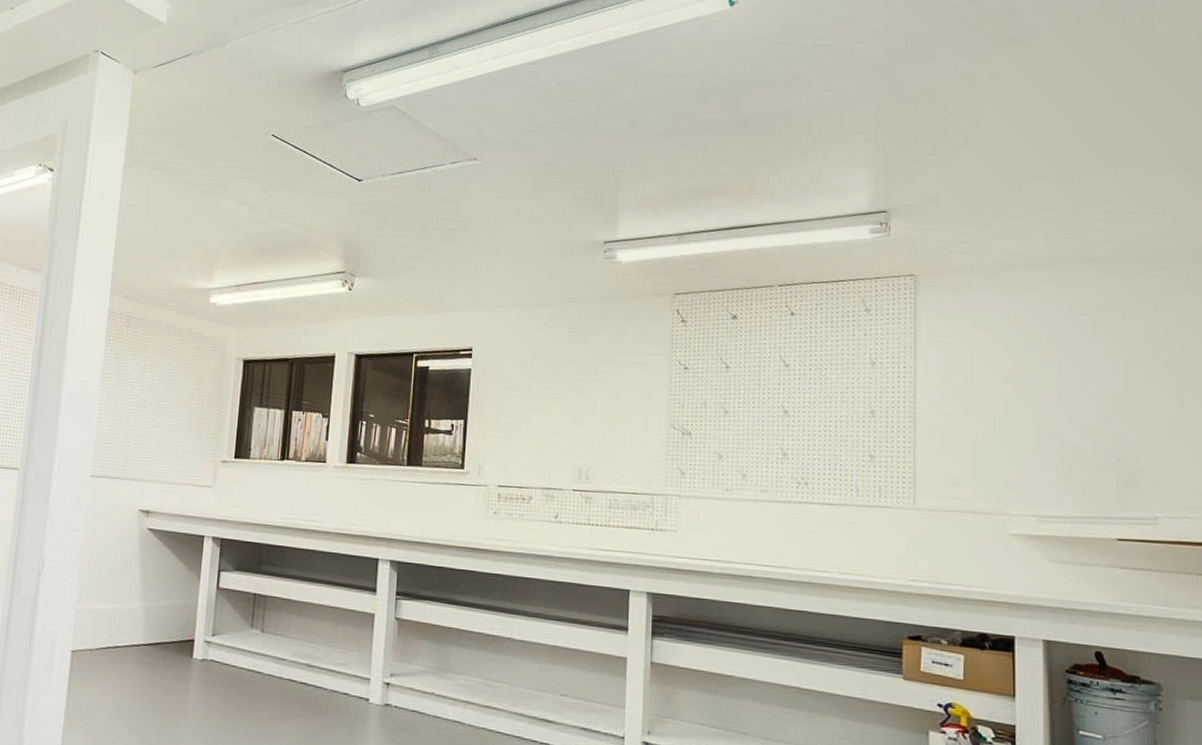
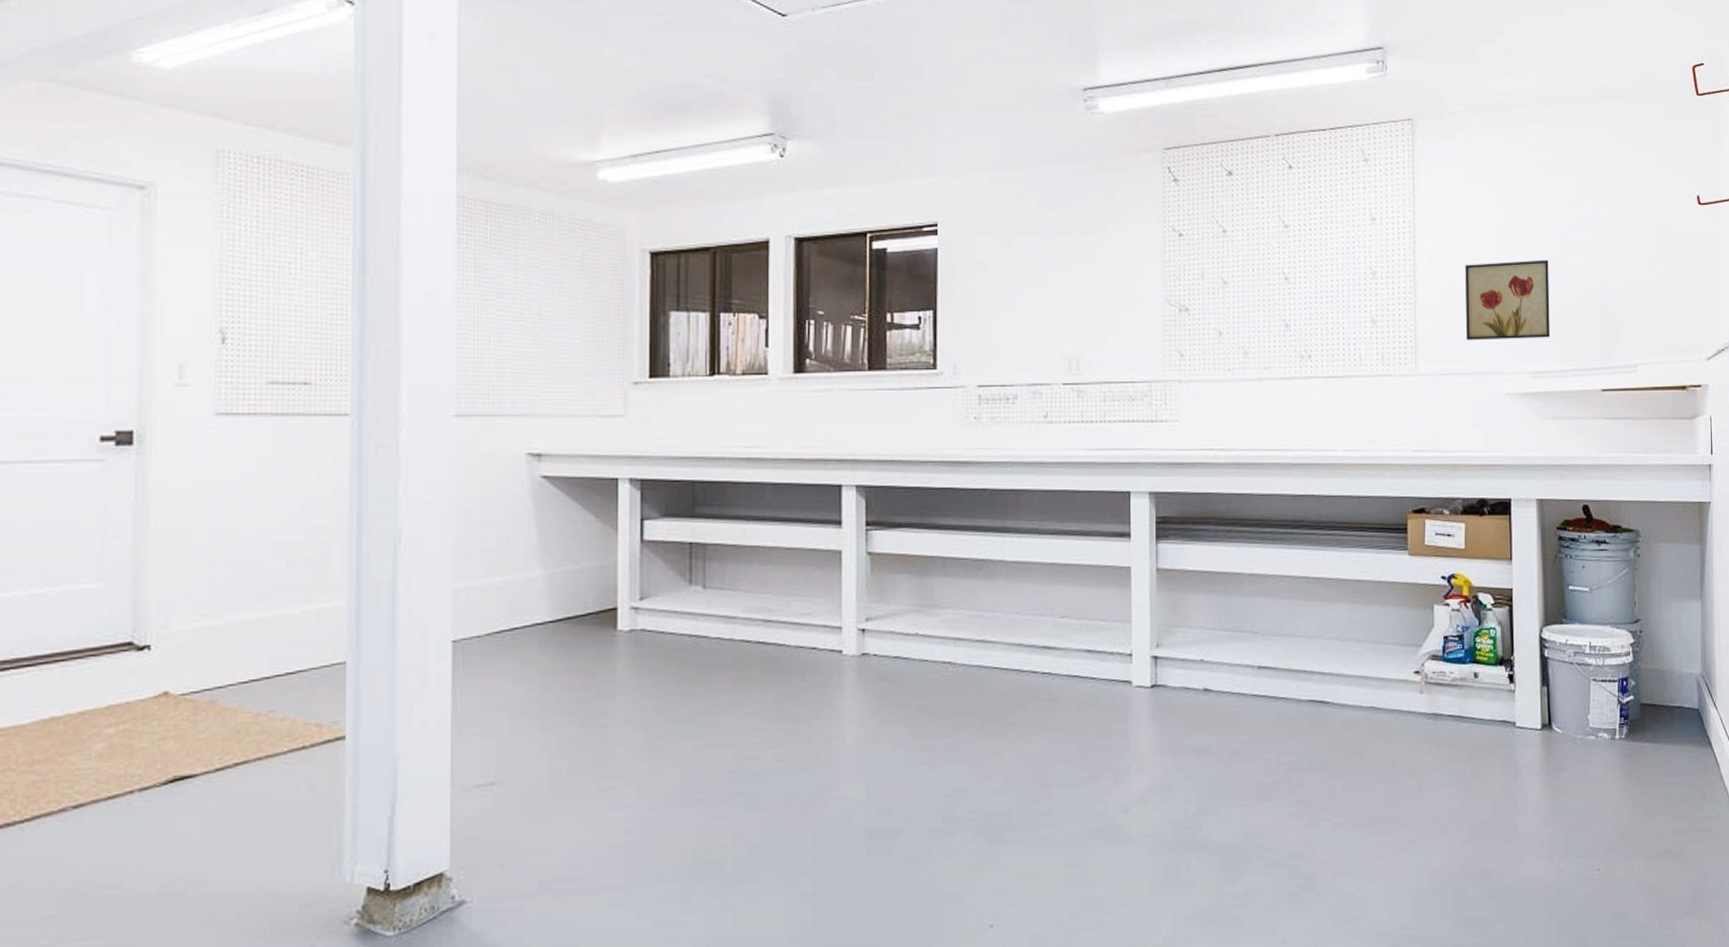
wall art: none [967,409,1060,485] -> present [1465,259,1550,341]

